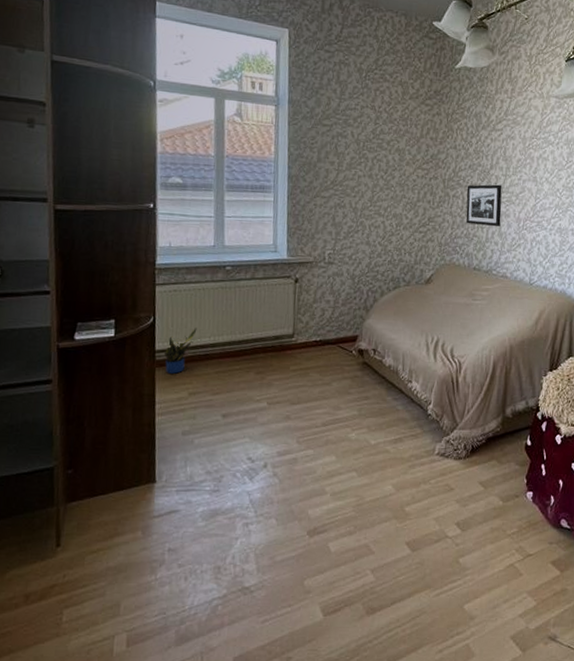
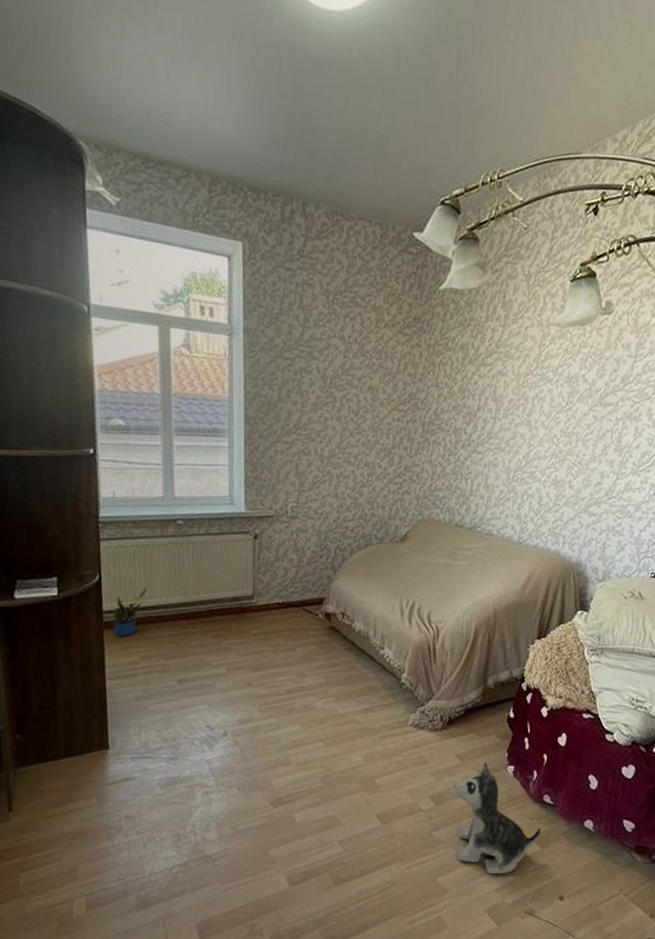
picture frame: present [465,184,502,226] -> none [447,428,491,477]
plush toy: none [478,488,560,600] -> present [454,762,541,875]

